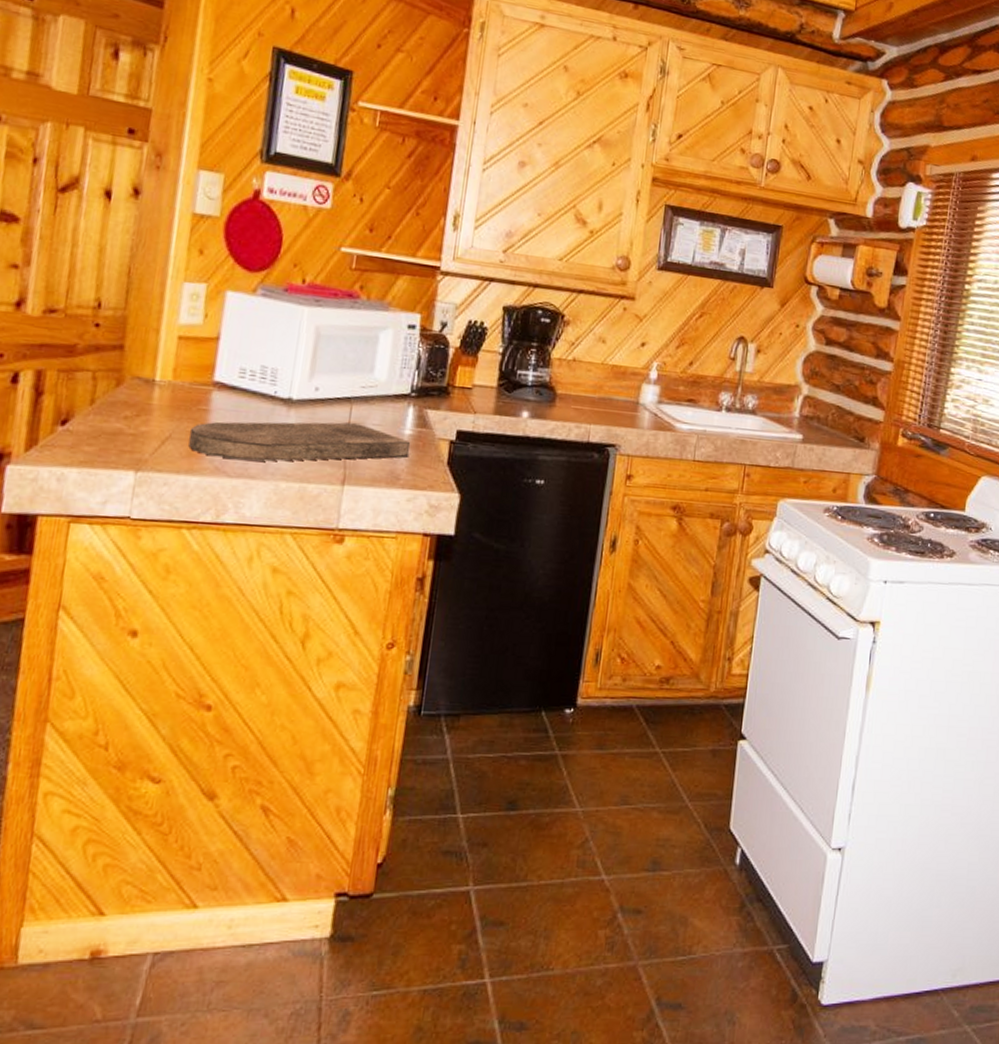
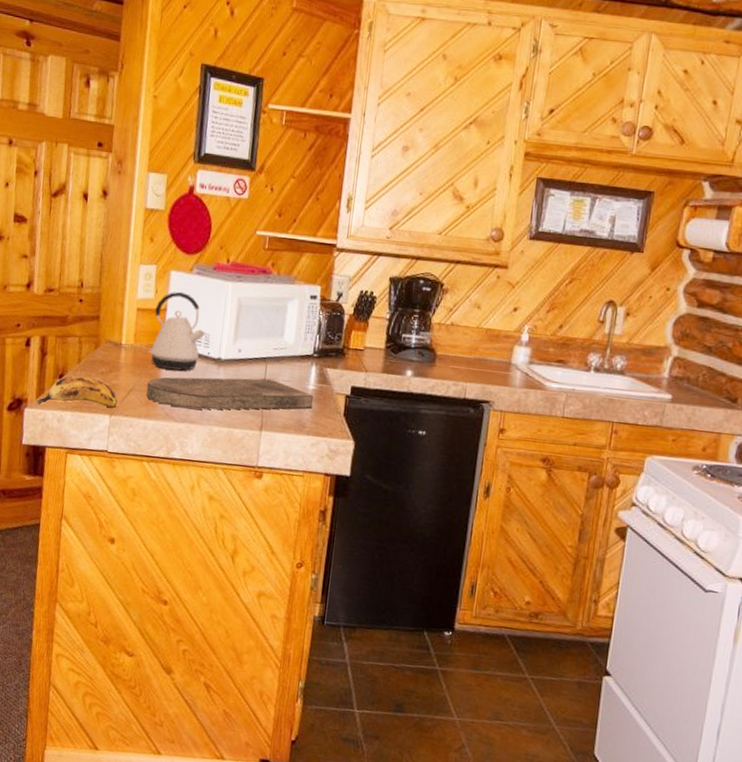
banana: none [25,421,148,461] -> present [37,375,118,408]
kettle: none [192,316,273,414] -> present [148,291,206,371]

